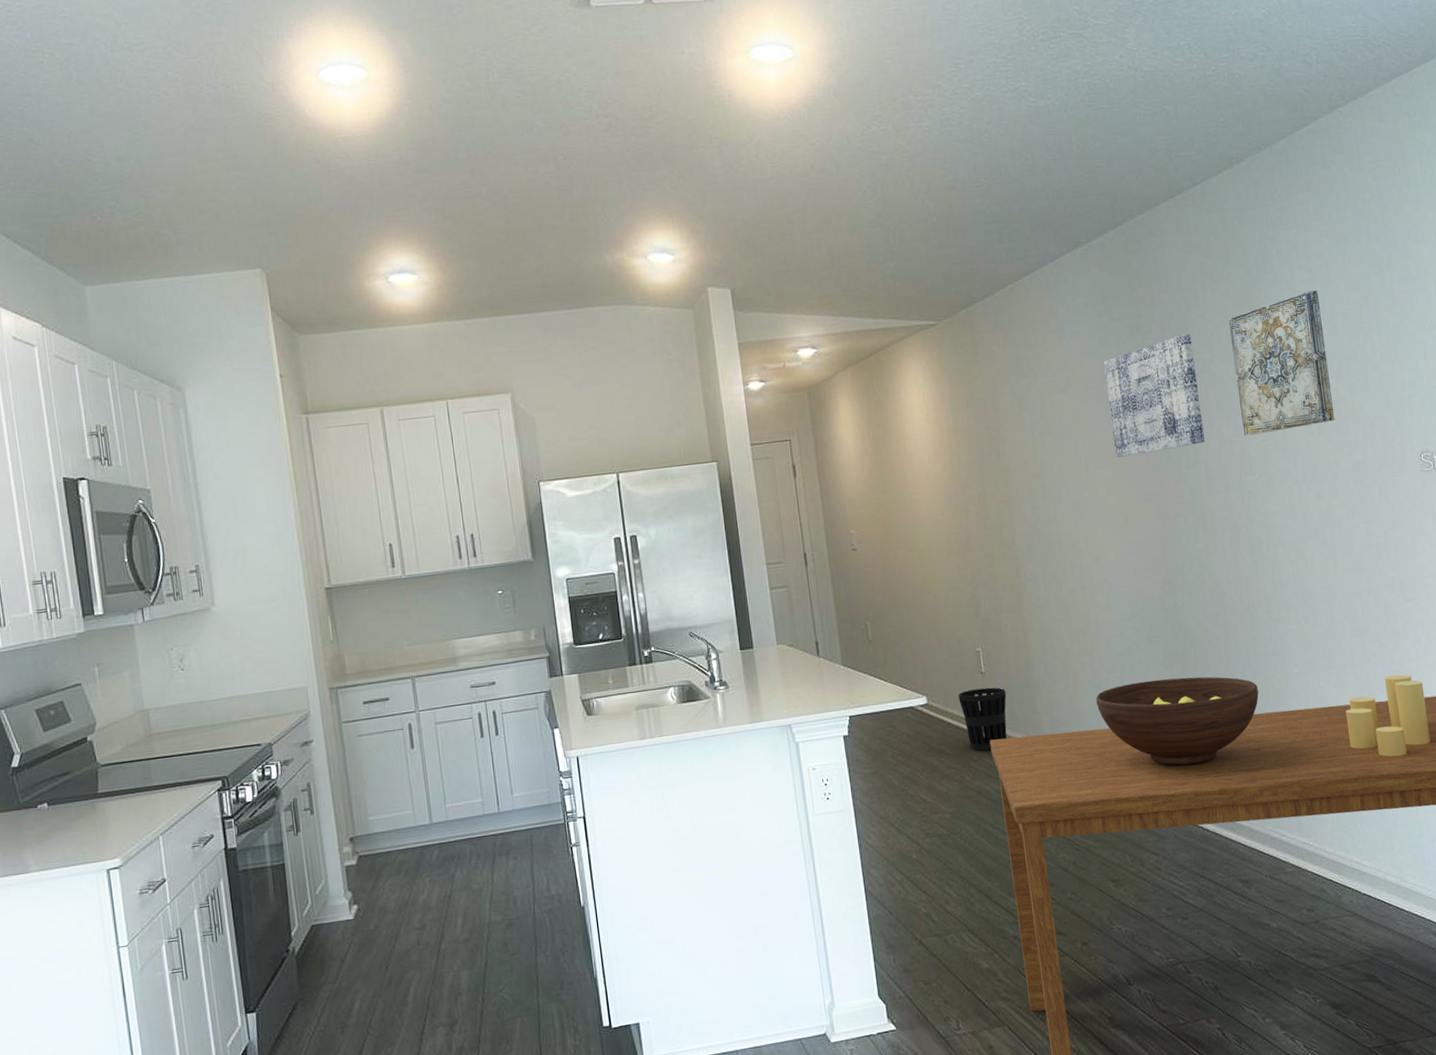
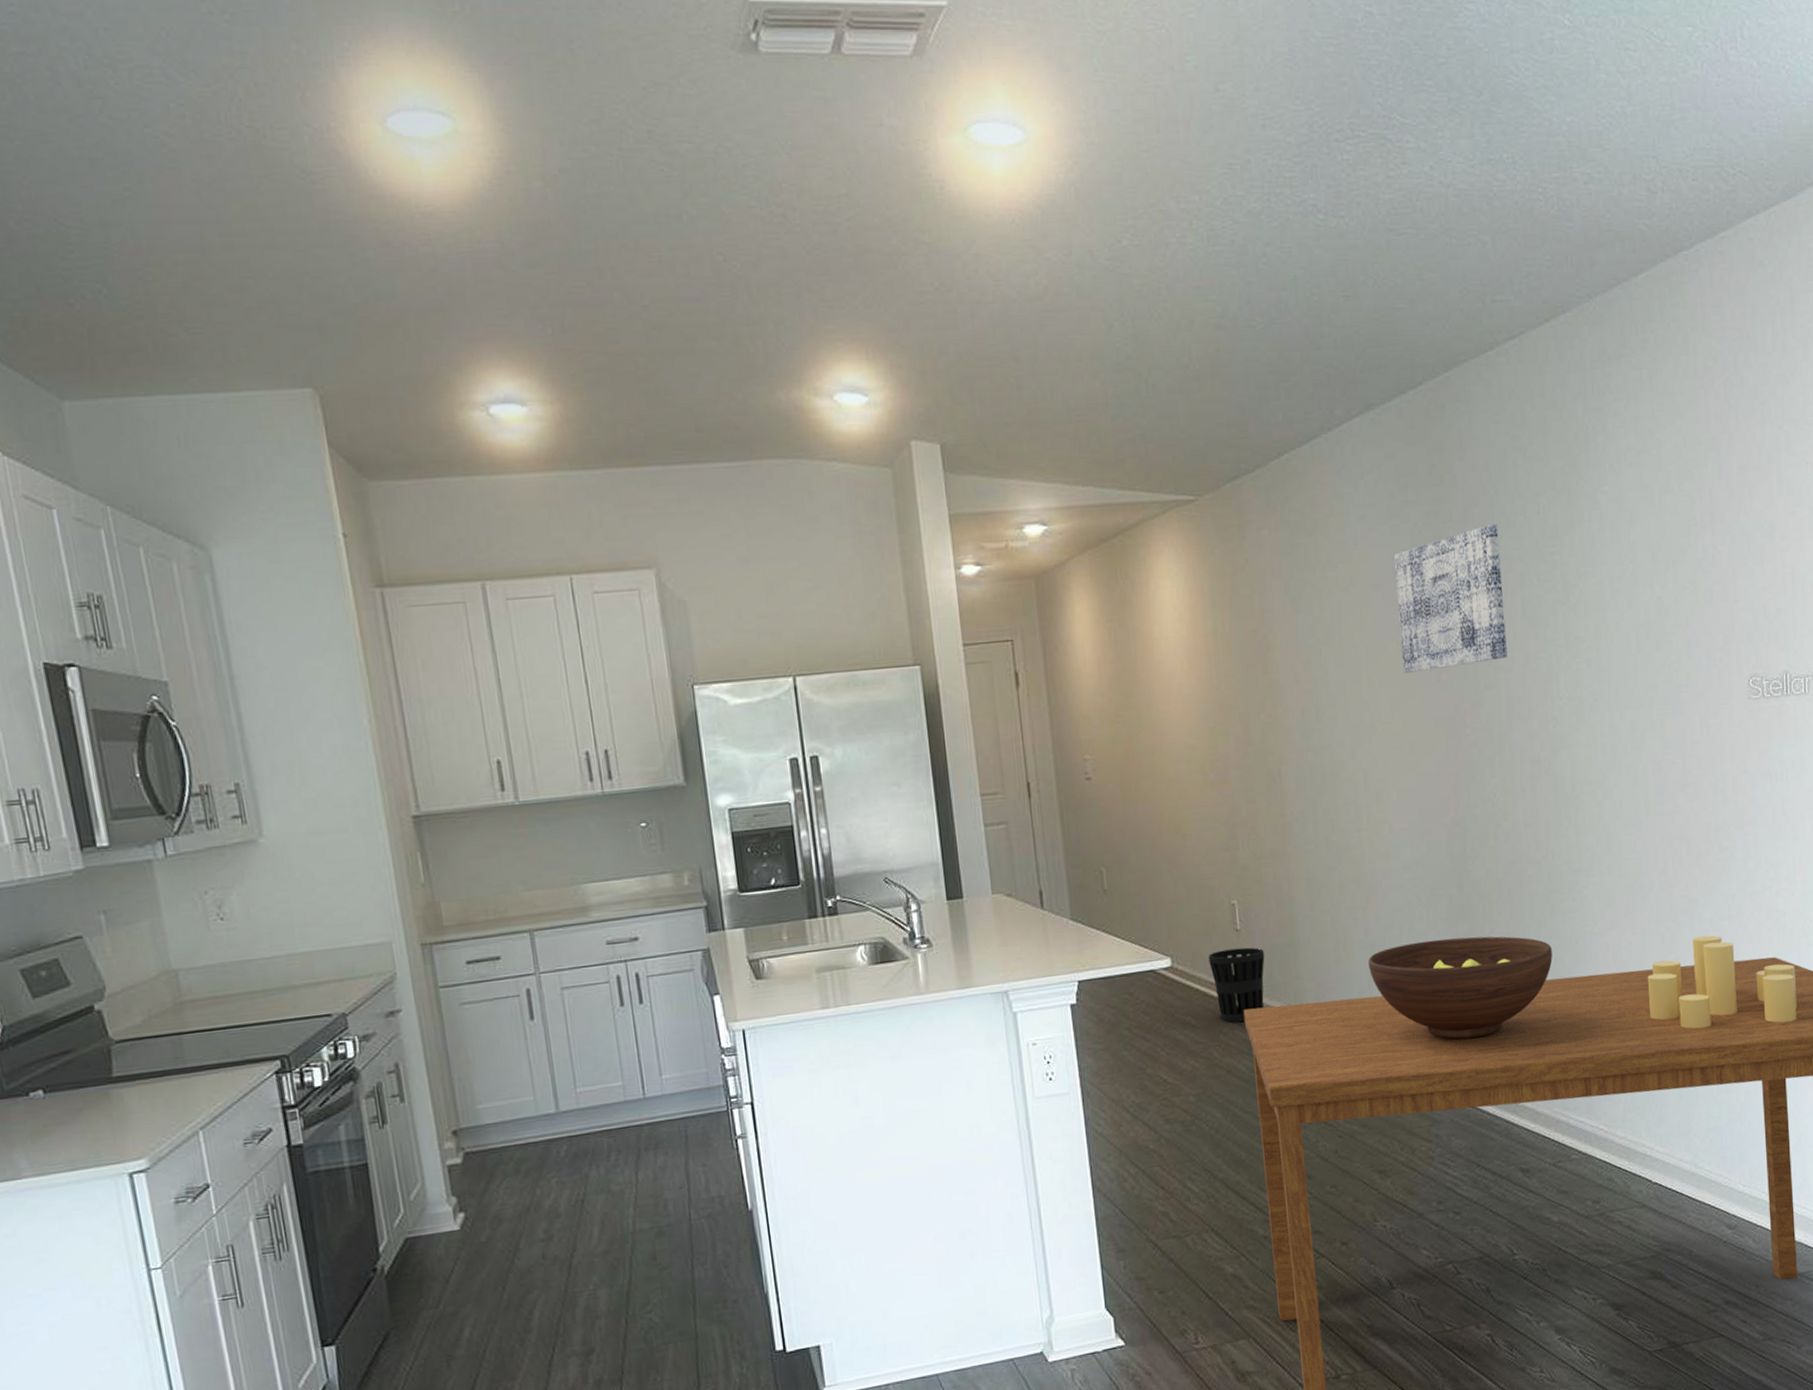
wall art: present [1229,290,1335,436] -> none [1543,477,1657,651]

